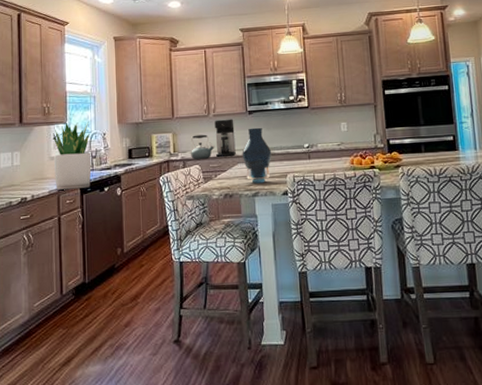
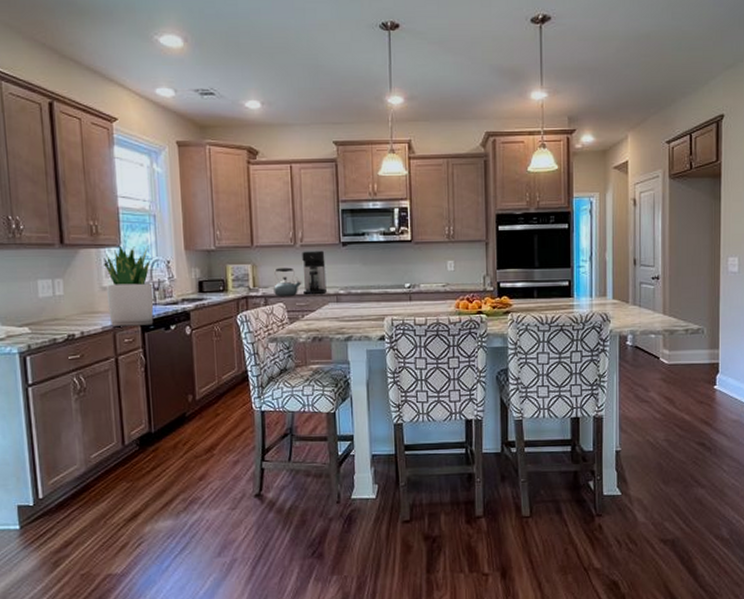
vase: present [242,127,272,184] -> none [333,262,368,326]

